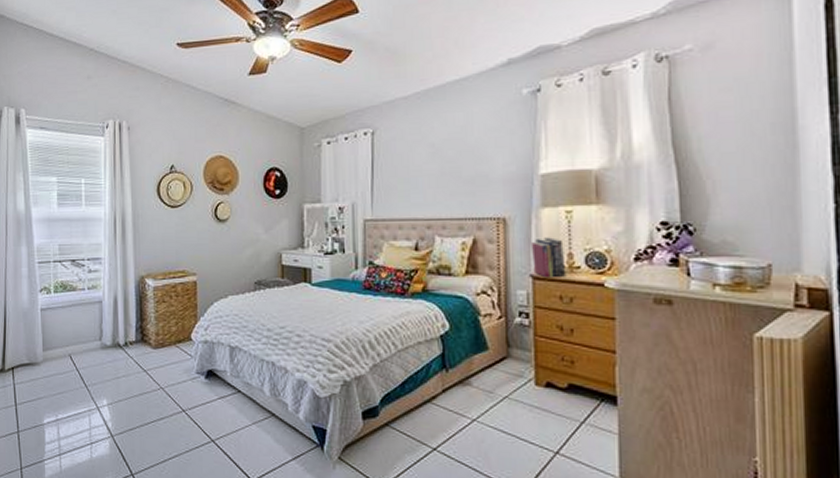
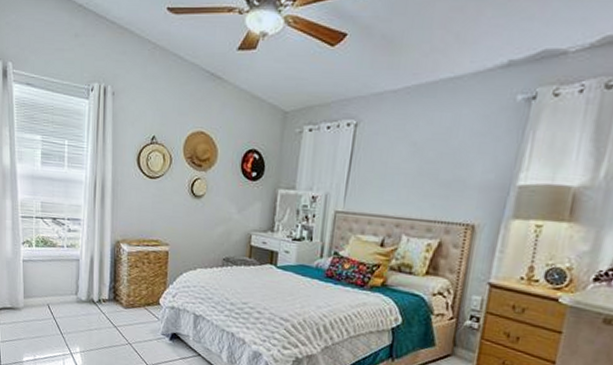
books: present [530,237,566,278] -> none [492,248,527,288]

